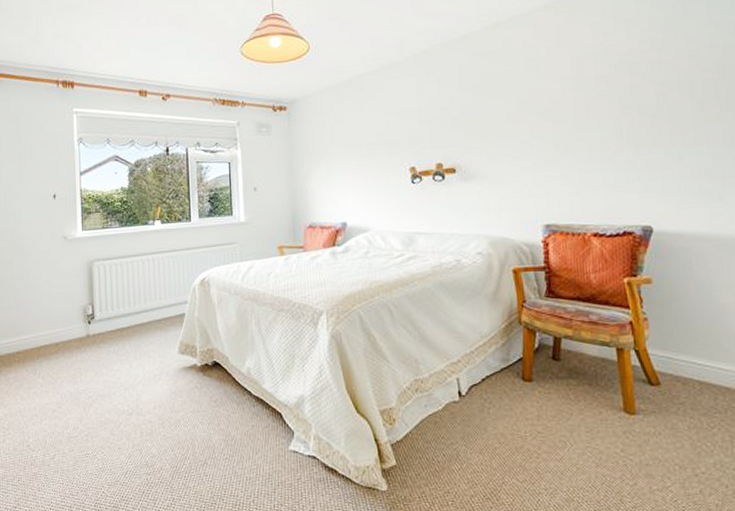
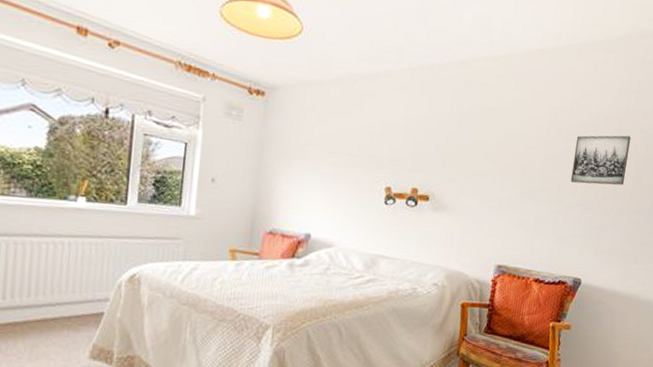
wall art: none [608,64,681,126] -> present [570,135,631,186]

